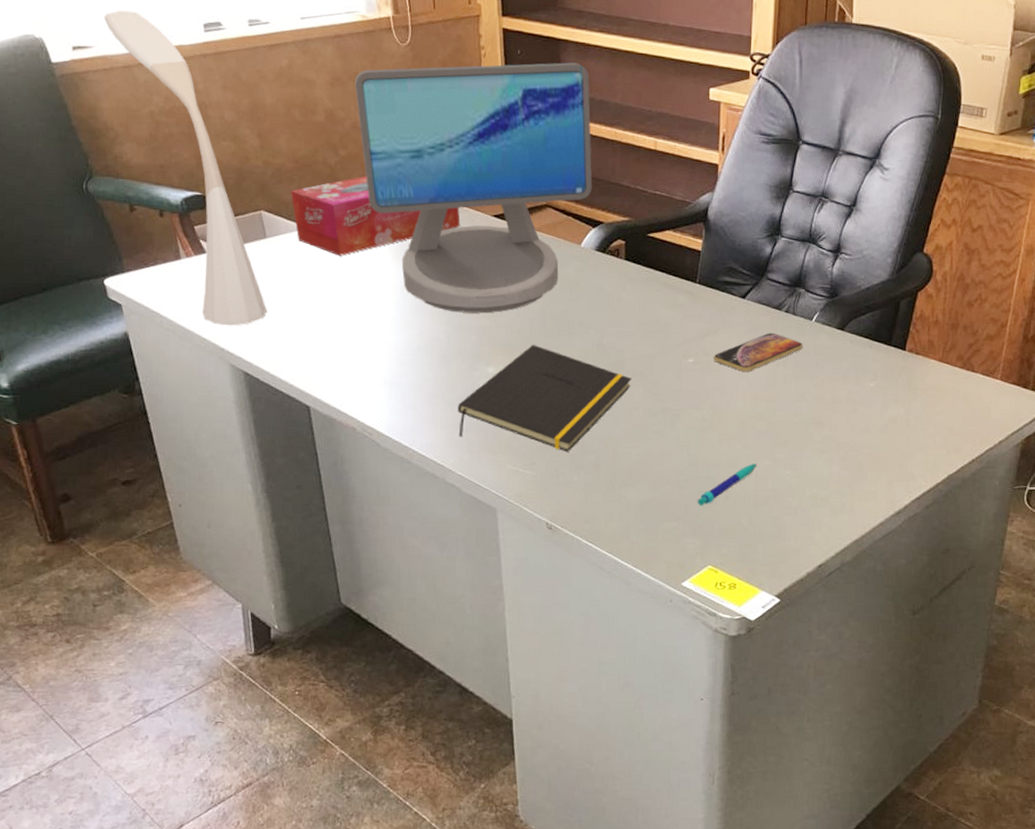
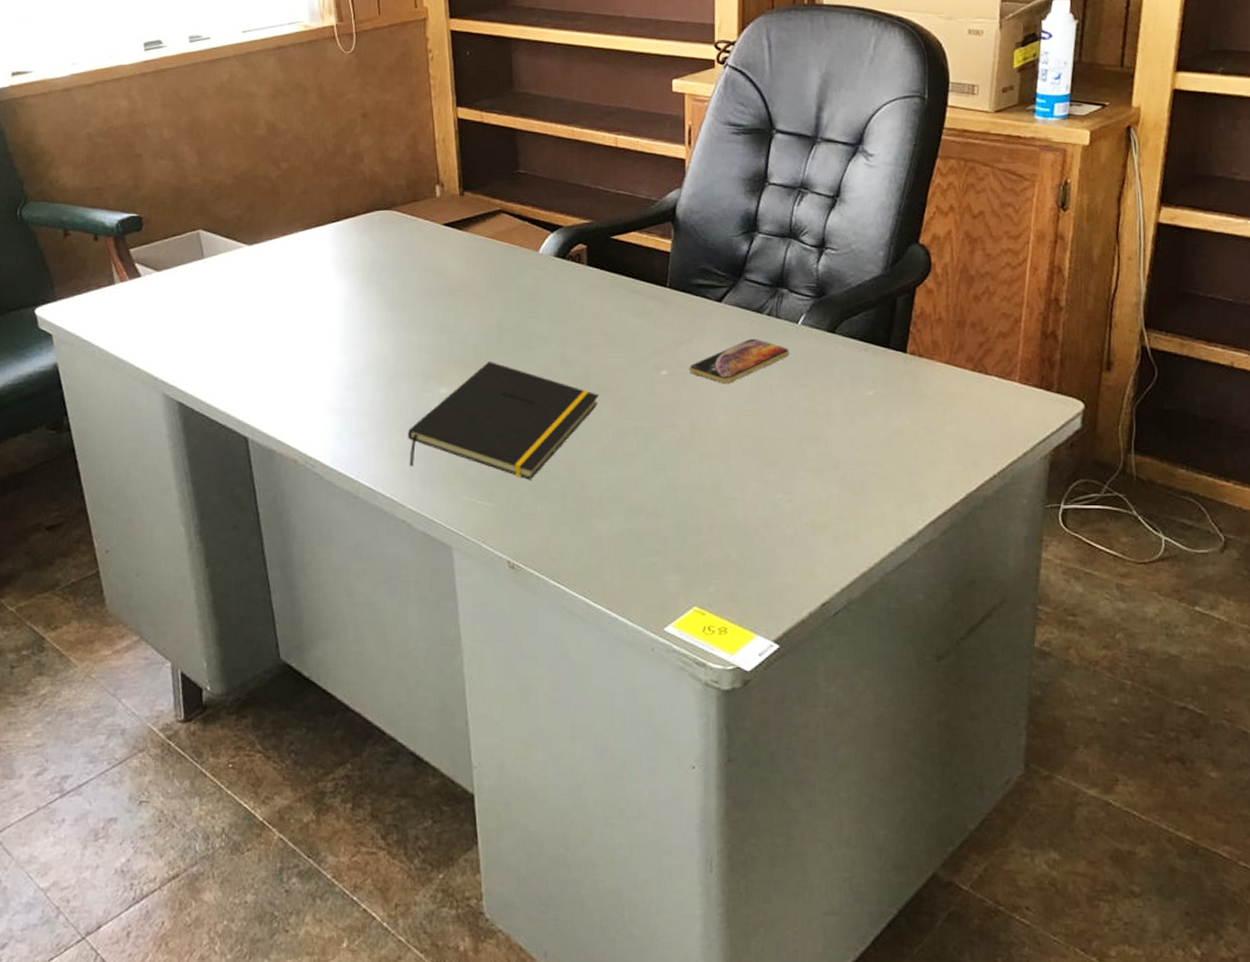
desk lamp: present [104,10,267,326] -> none [44,34,204,353]
tissue box: present [290,176,461,256] -> none [229,189,409,274]
computer monitor: present [355,62,593,314] -> none [297,61,550,330]
pen: present [697,463,757,506] -> none [678,487,745,537]

